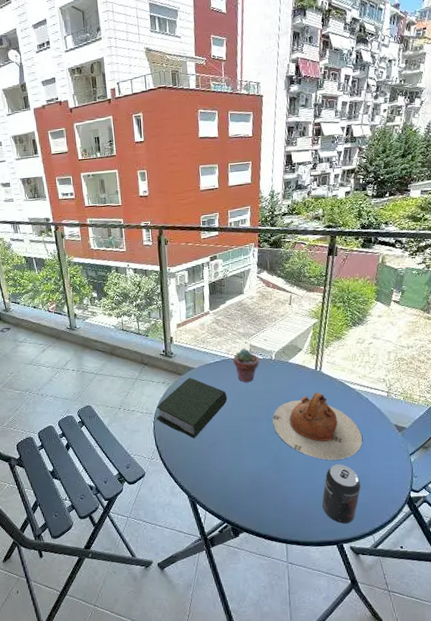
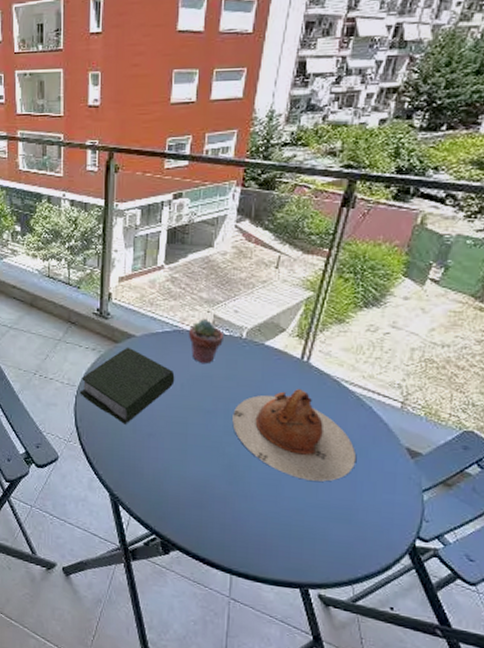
beverage can: present [321,464,361,524] -> none [285,486,345,565]

